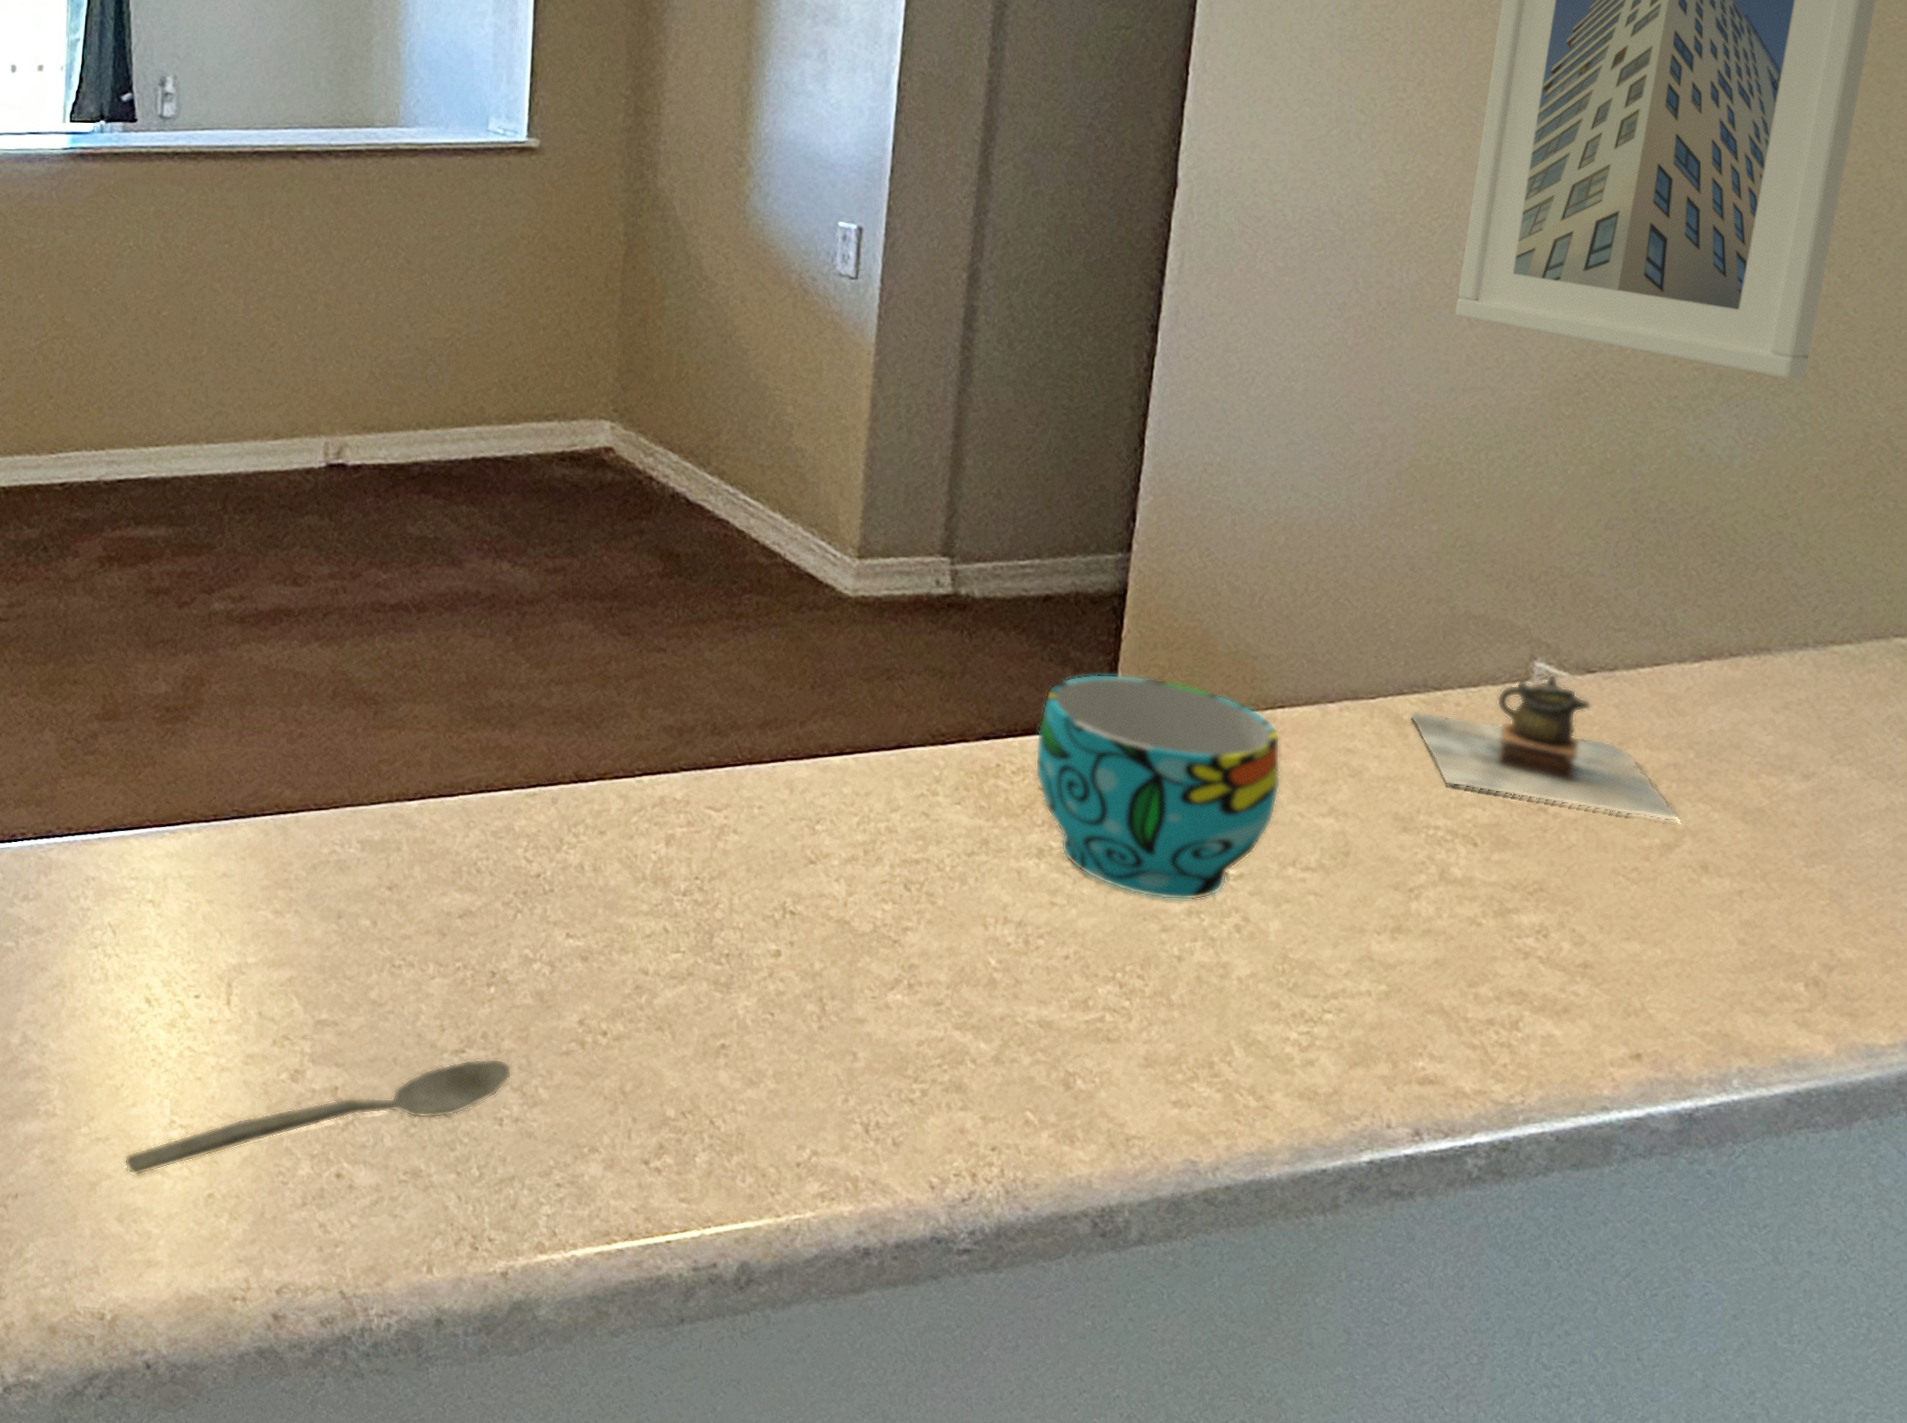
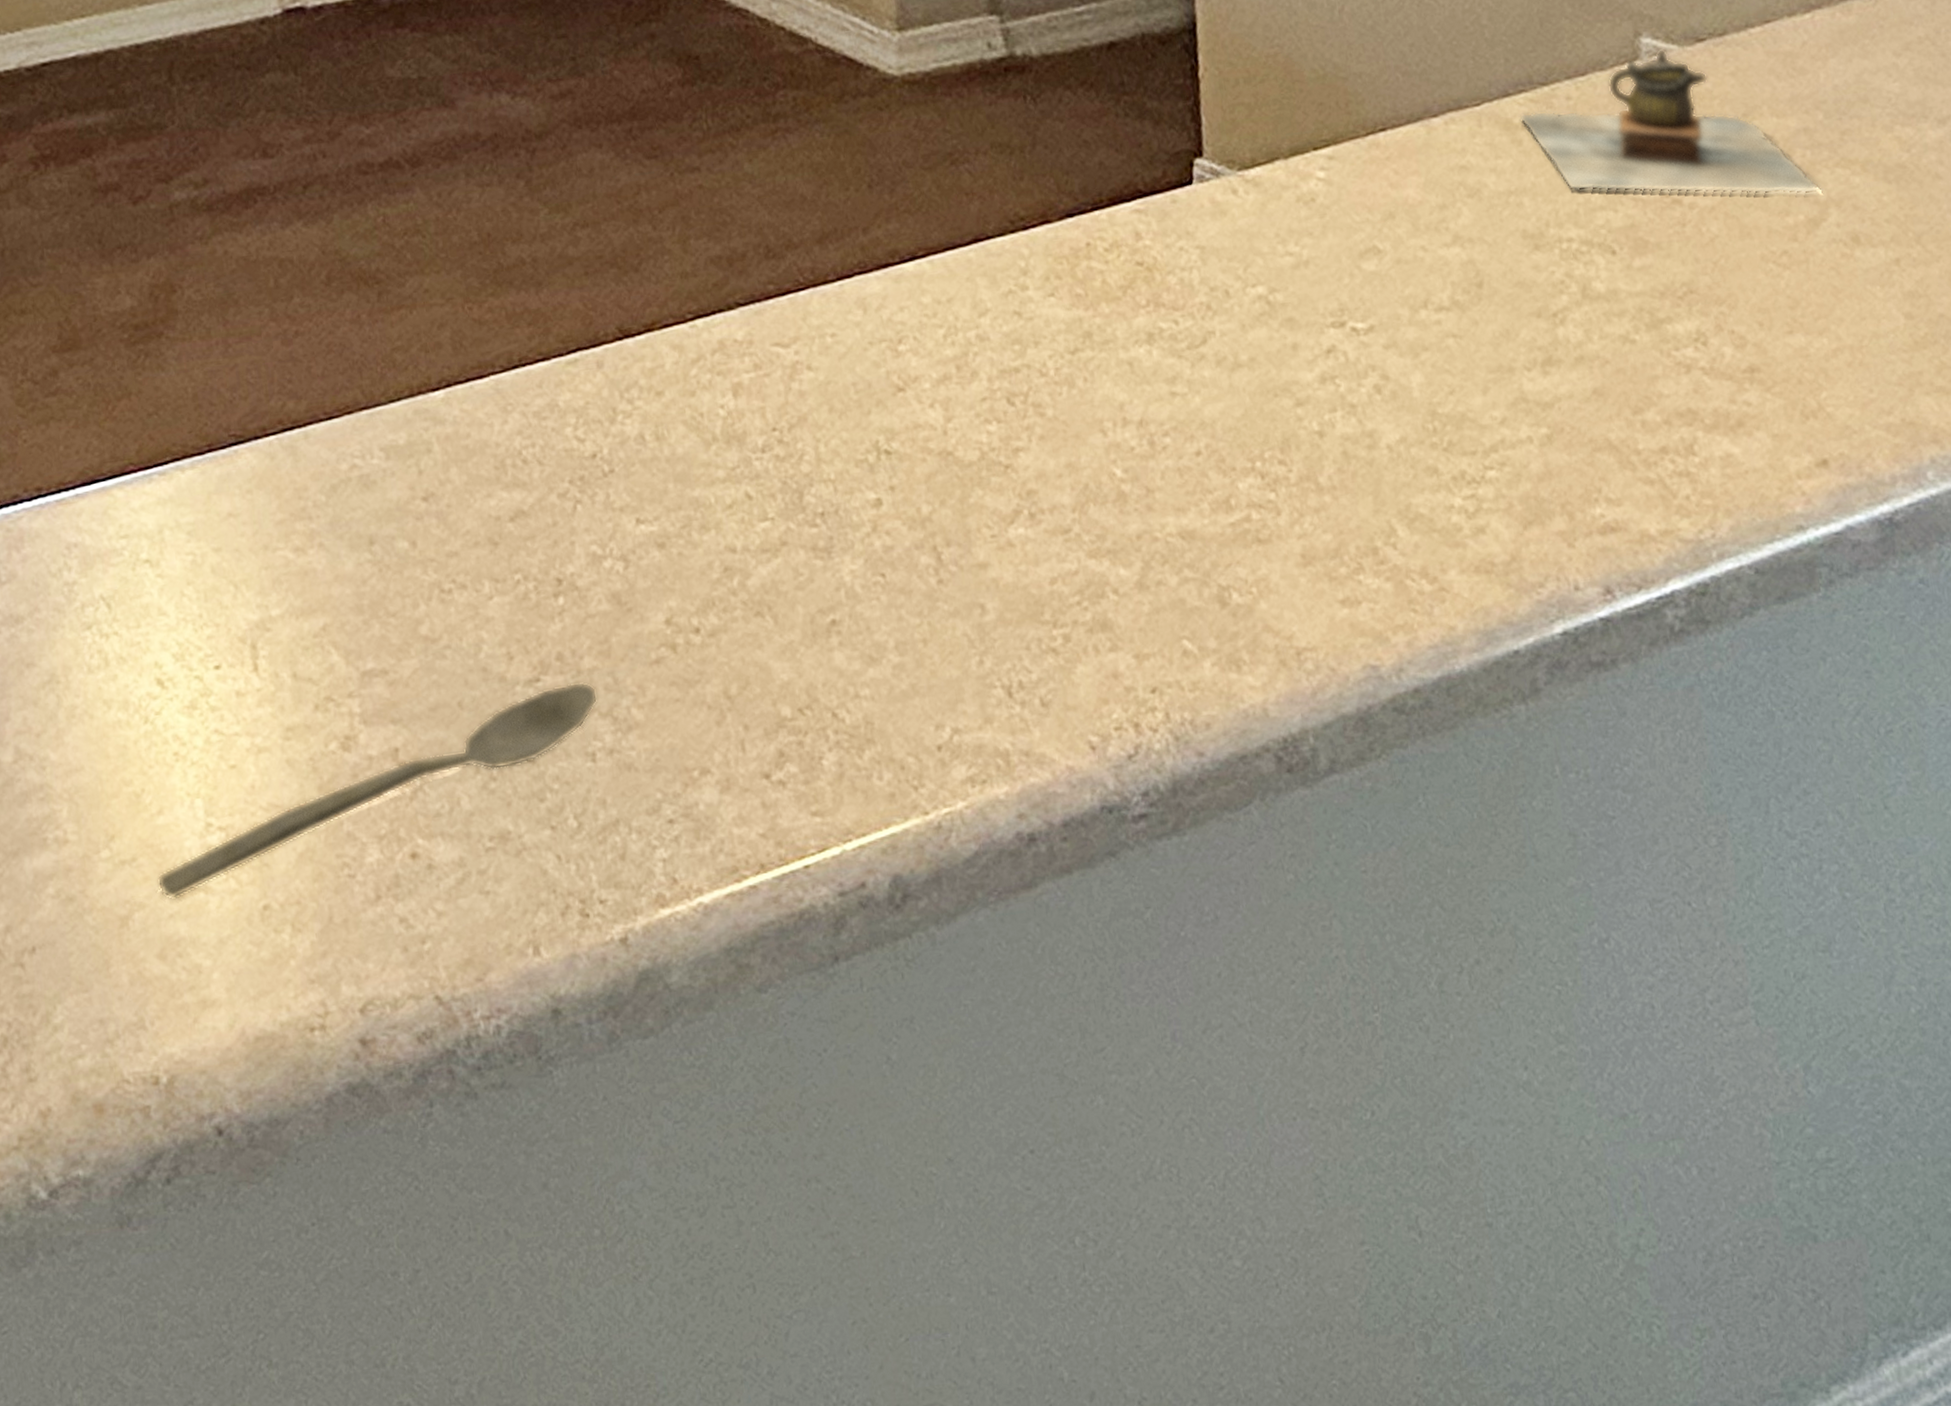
cup: present [1035,674,1281,901] -> none [1124,117,1397,370]

